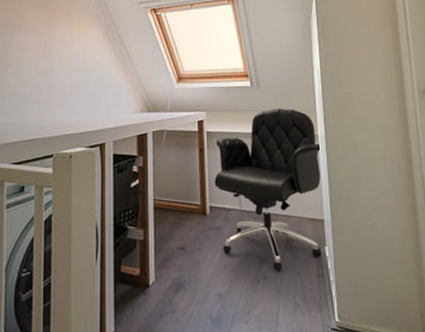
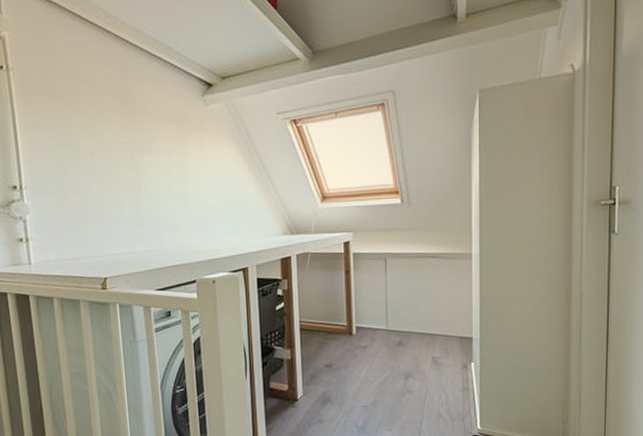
office chair: present [214,108,322,271] -> none [361,226,473,386]

